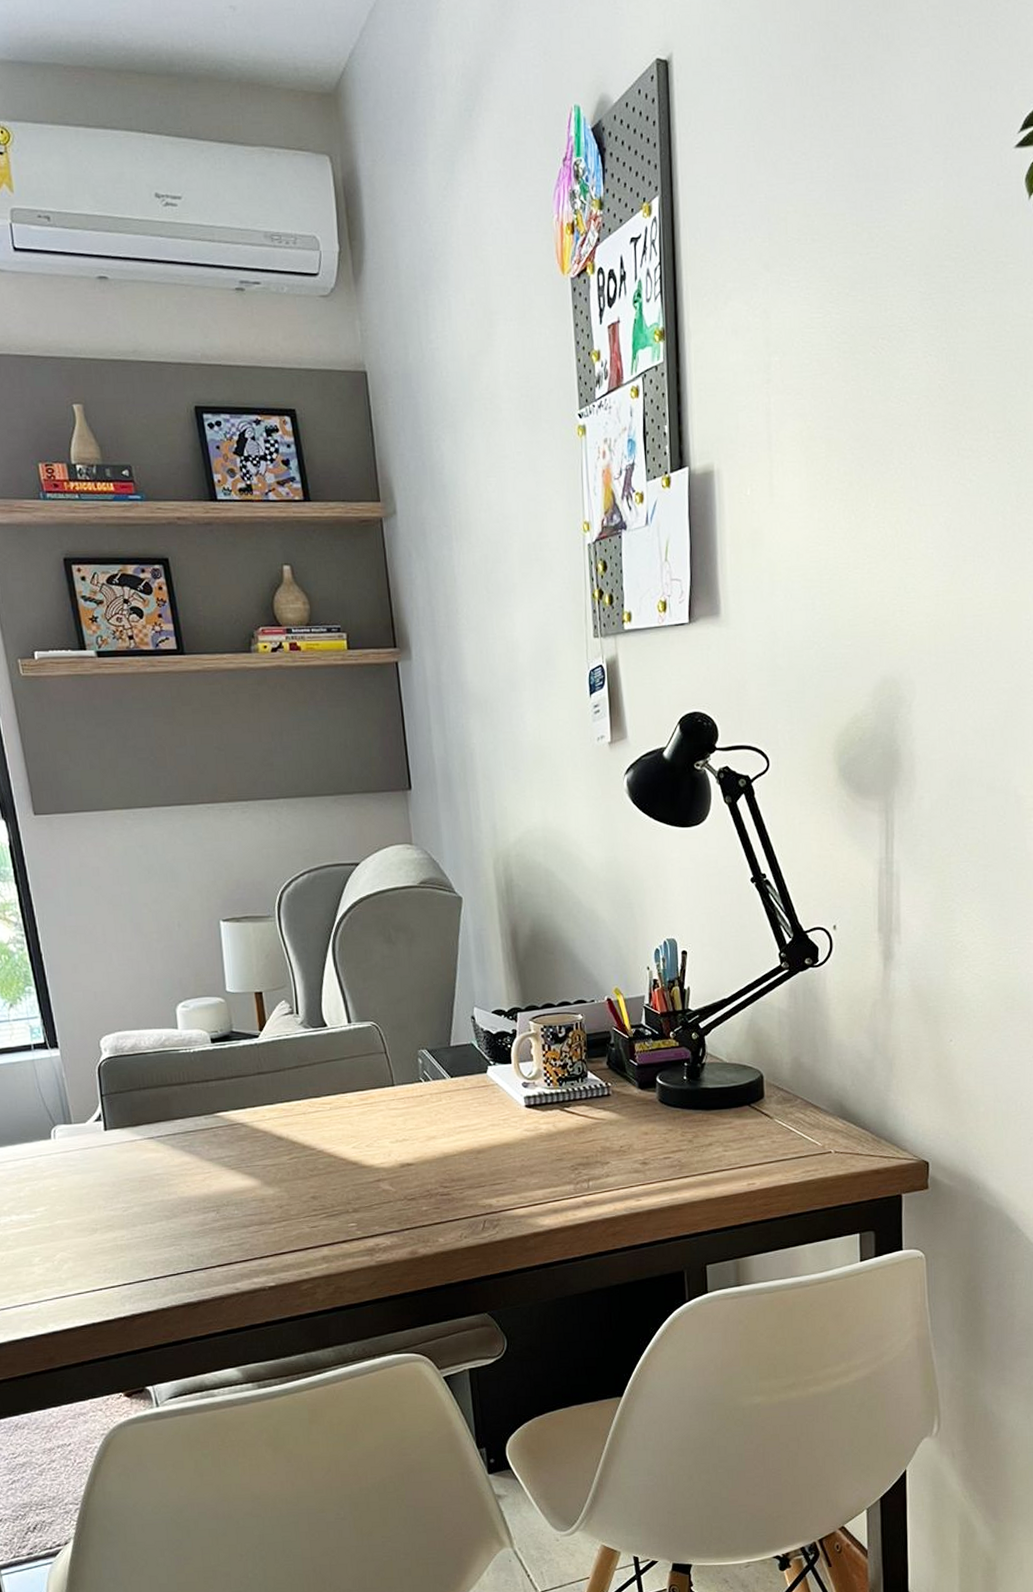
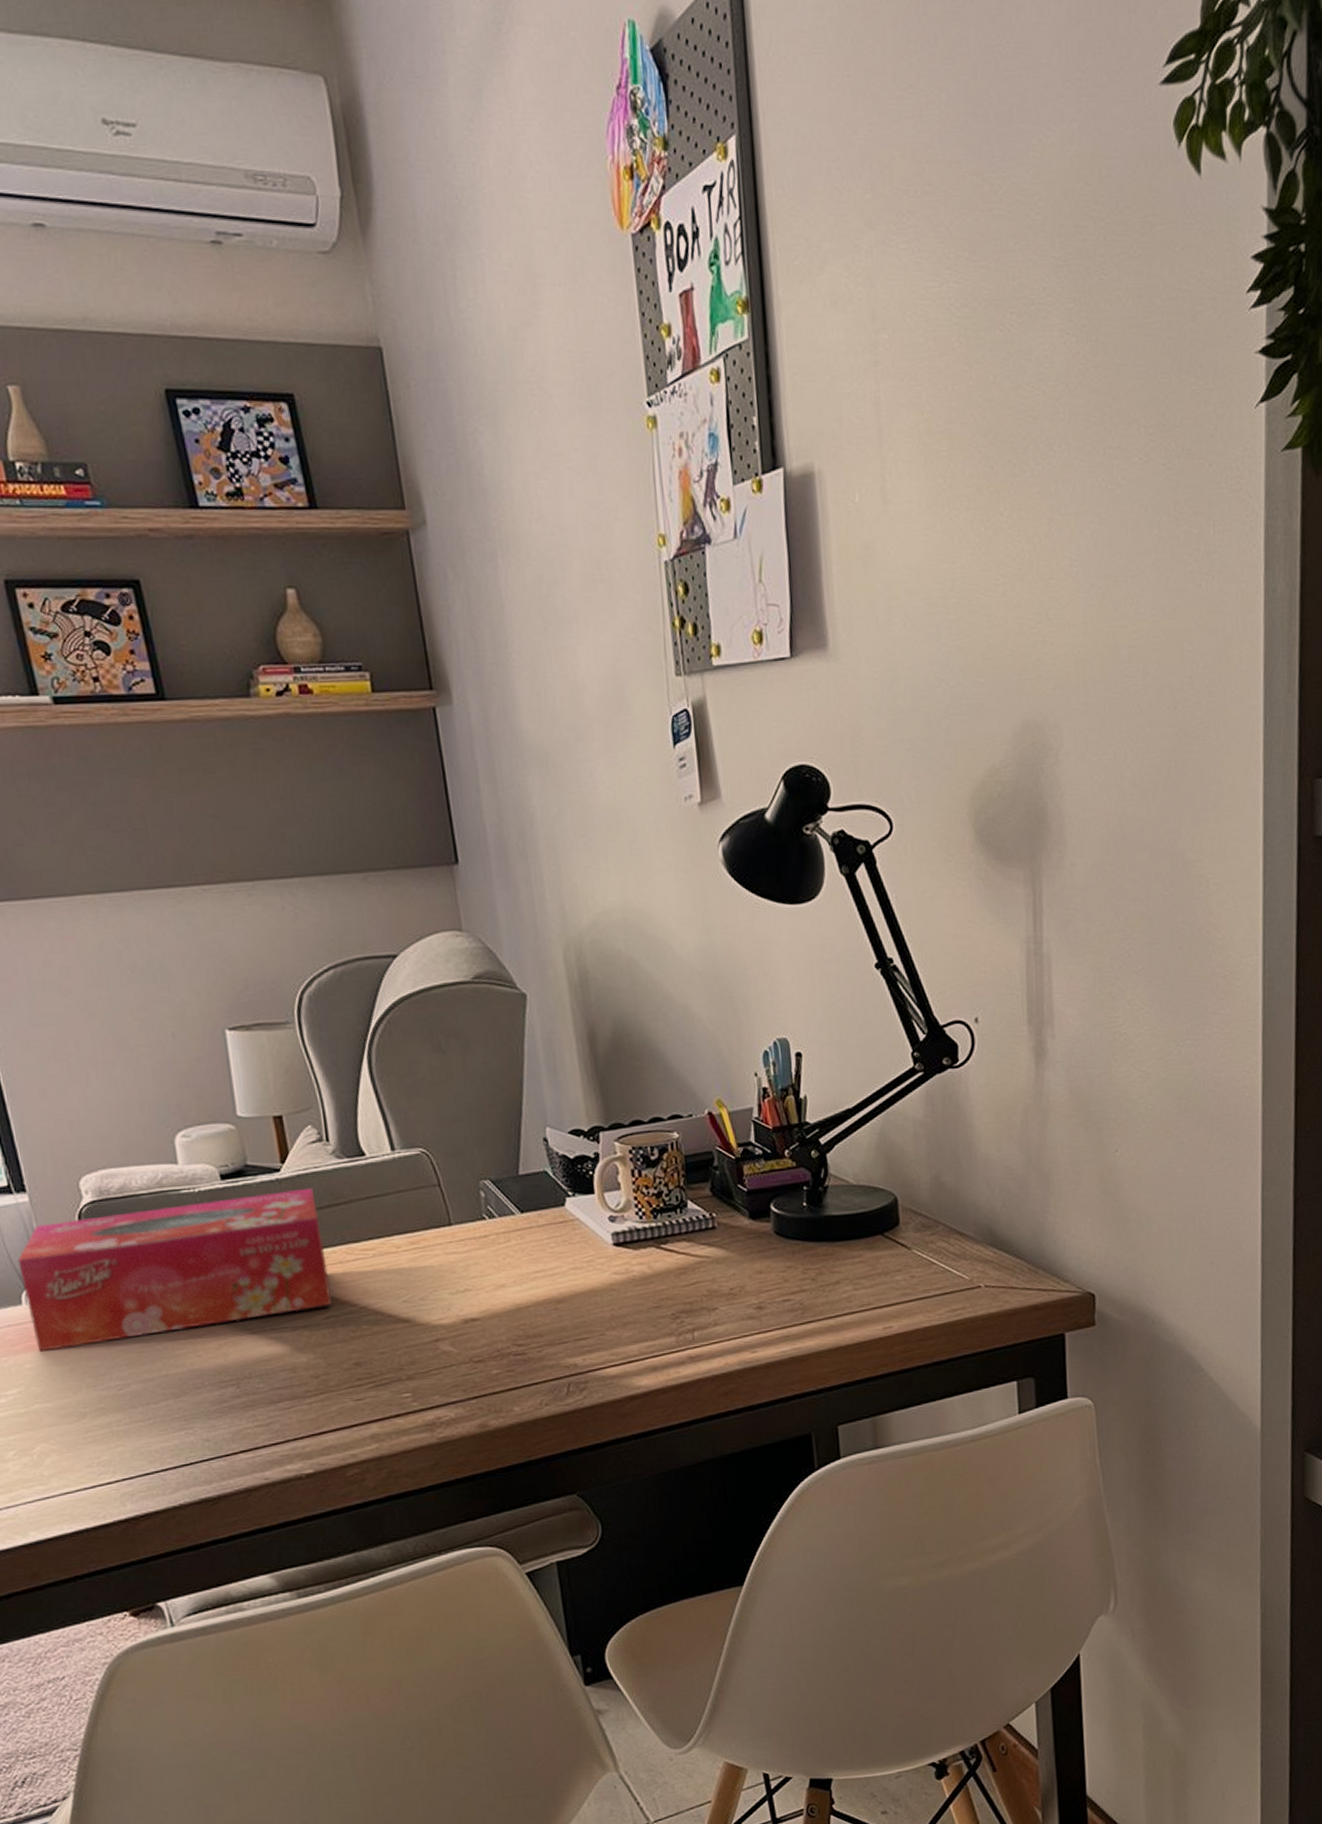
tissue box: none [49,1051,296,1178] -> present [17,1187,333,1352]

